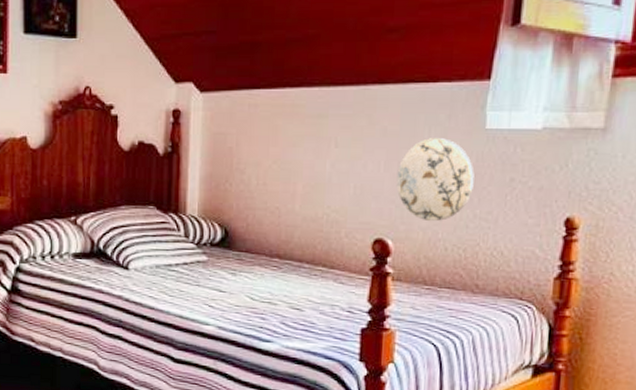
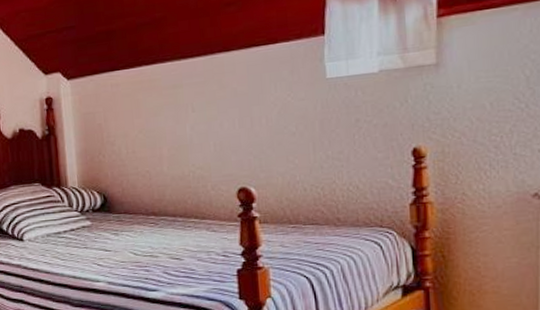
decorative plate: present [396,138,475,222] -> none [251,91,323,167]

